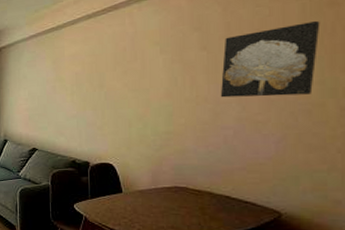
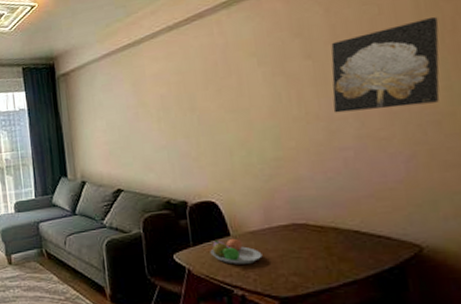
fruit bowl: none [104,195,147,216] -> present [210,238,263,264]

